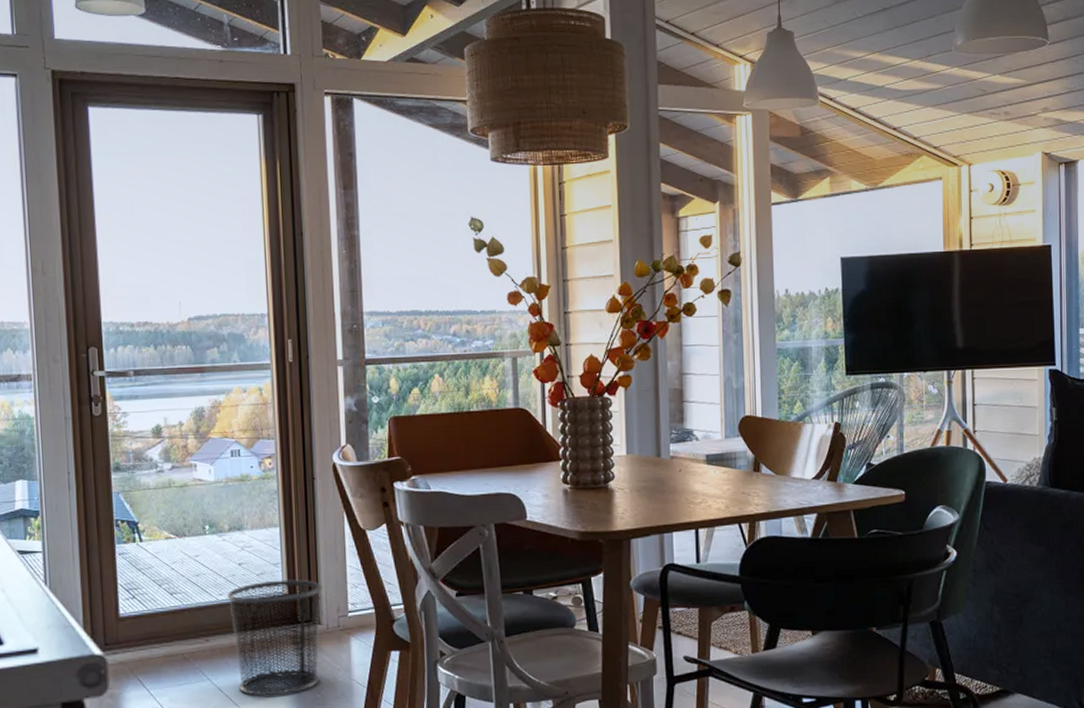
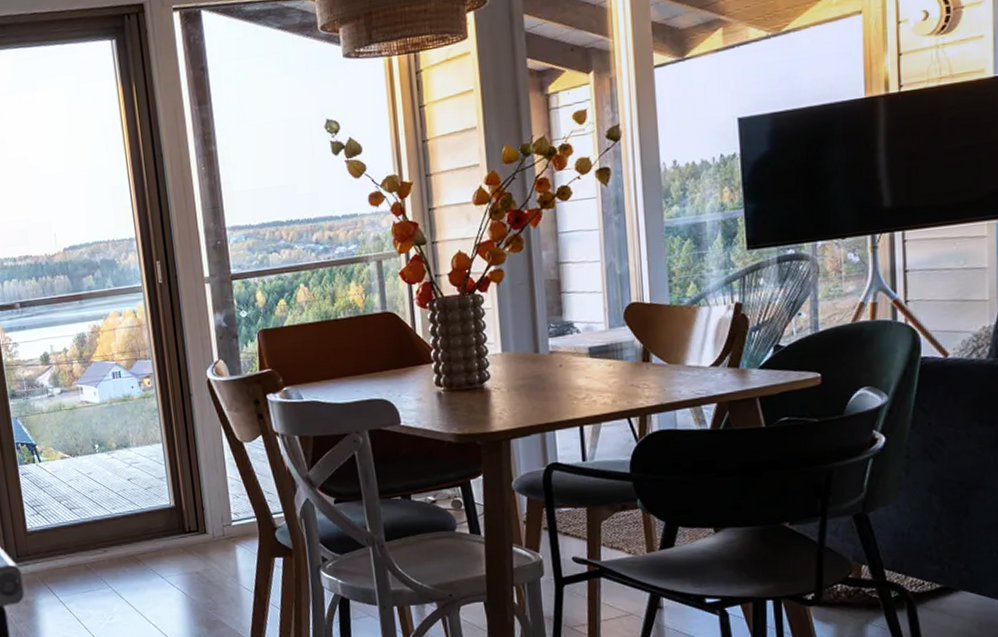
trash can: present [227,579,322,697] -> none [119,492,210,602]

